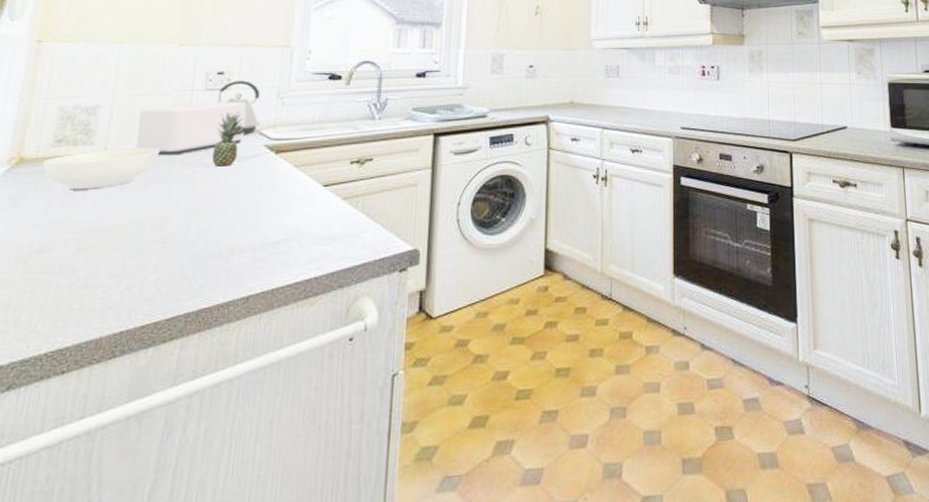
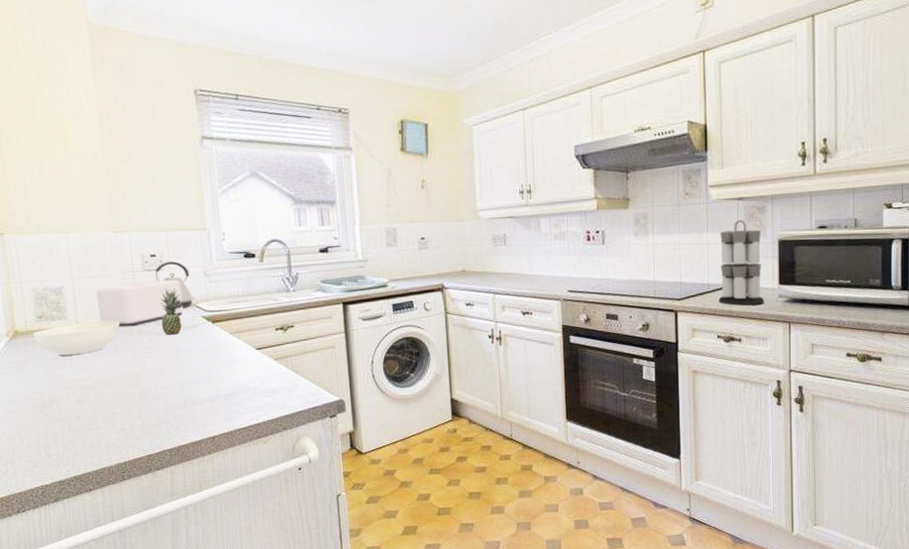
spice rack: none [832,61,878,149] -> present [718,220,765,306]

